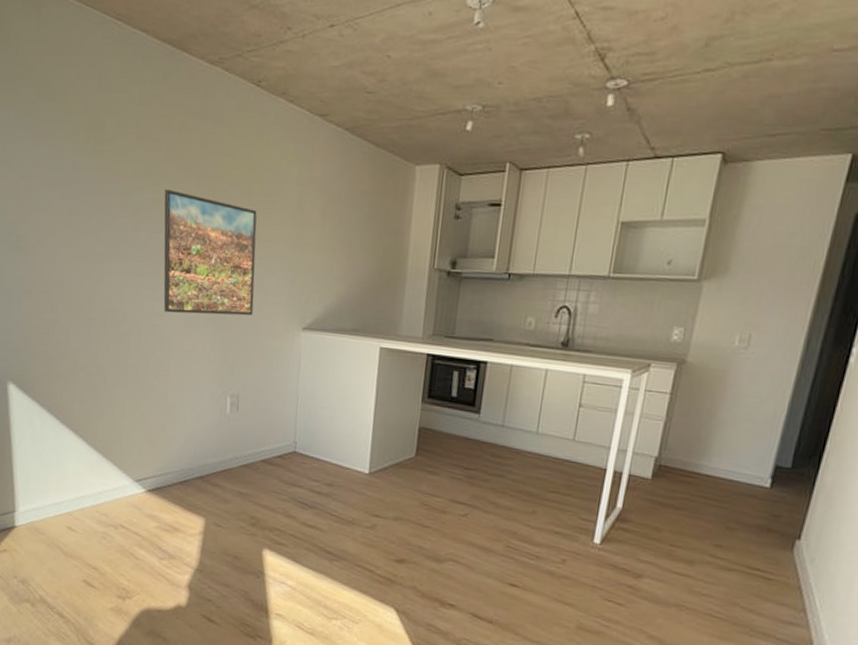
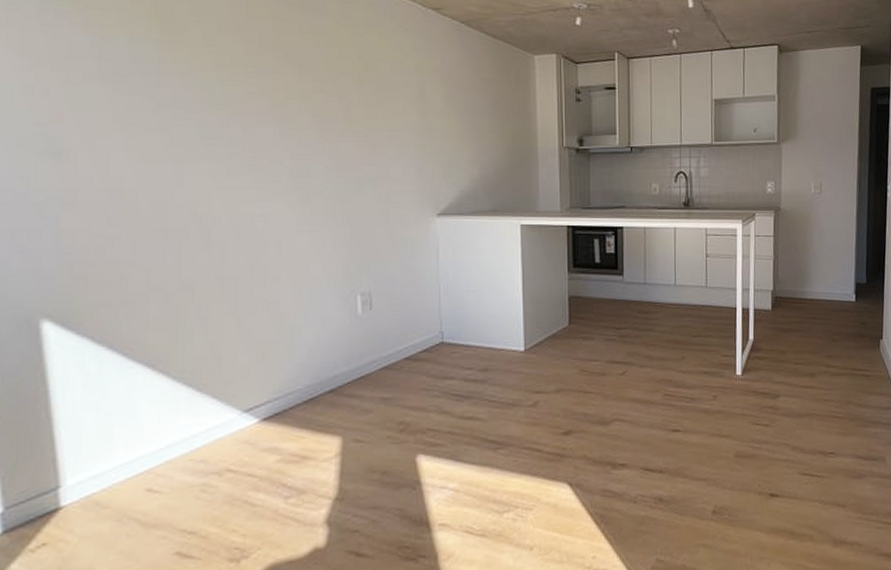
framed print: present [163,188,257,316] -> none [259,80,379,213]

